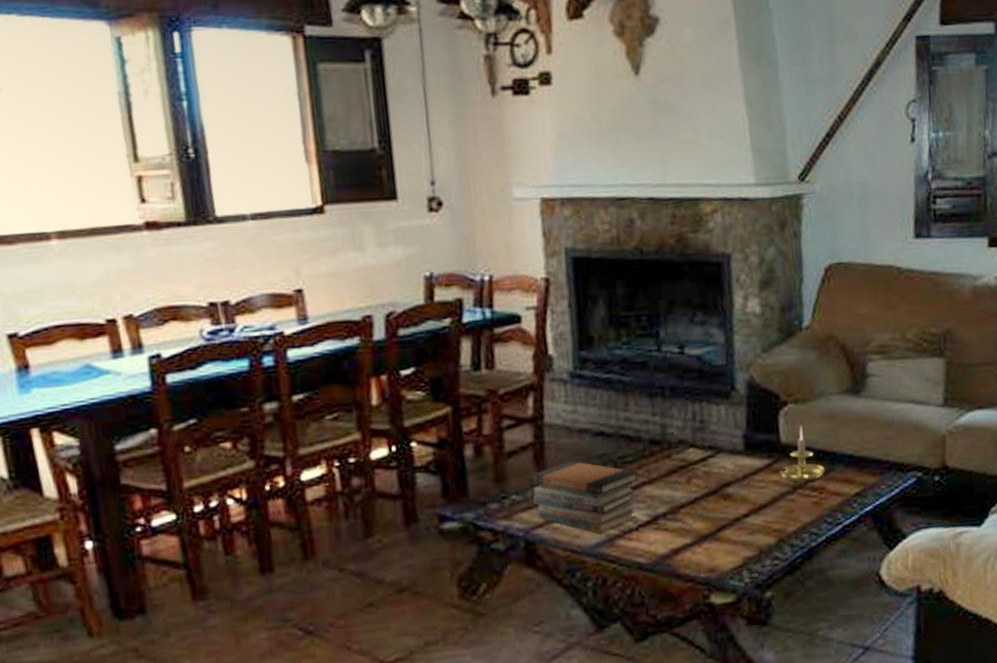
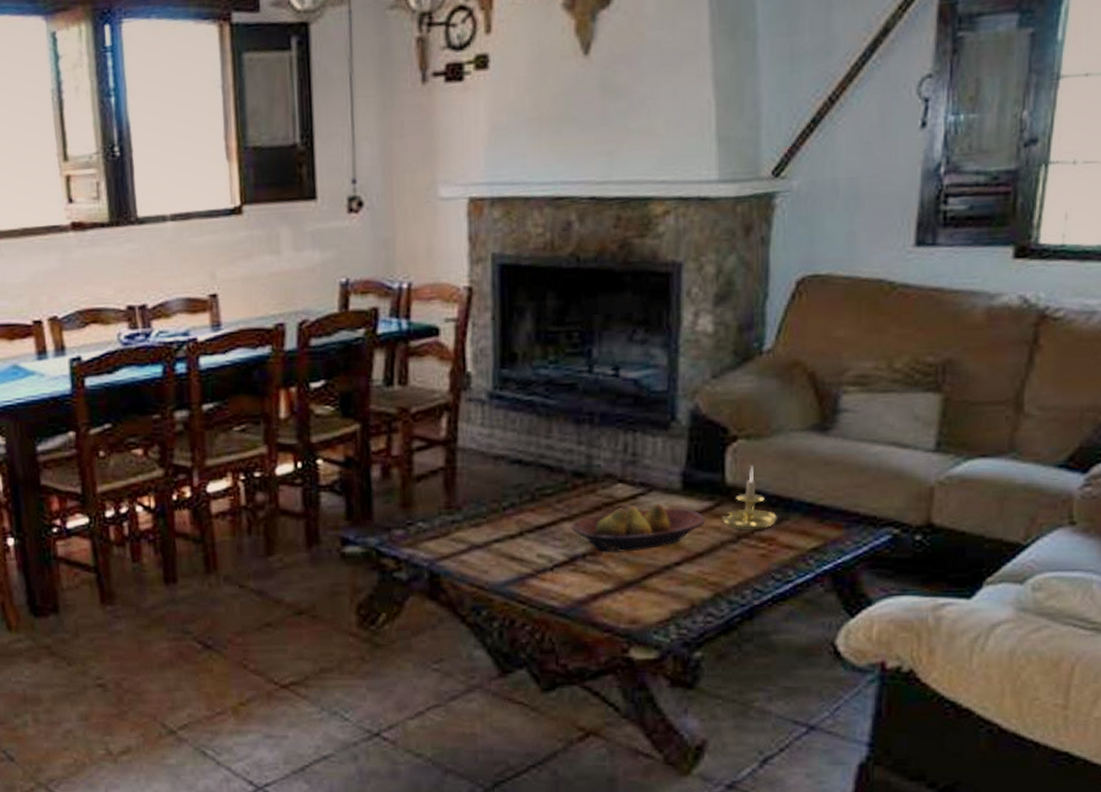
book stack: present [531,461,639,533] -> none [439,489,558,570]
fruit bowl: none [651,463,766,510] -> present [570,503,706,553]

